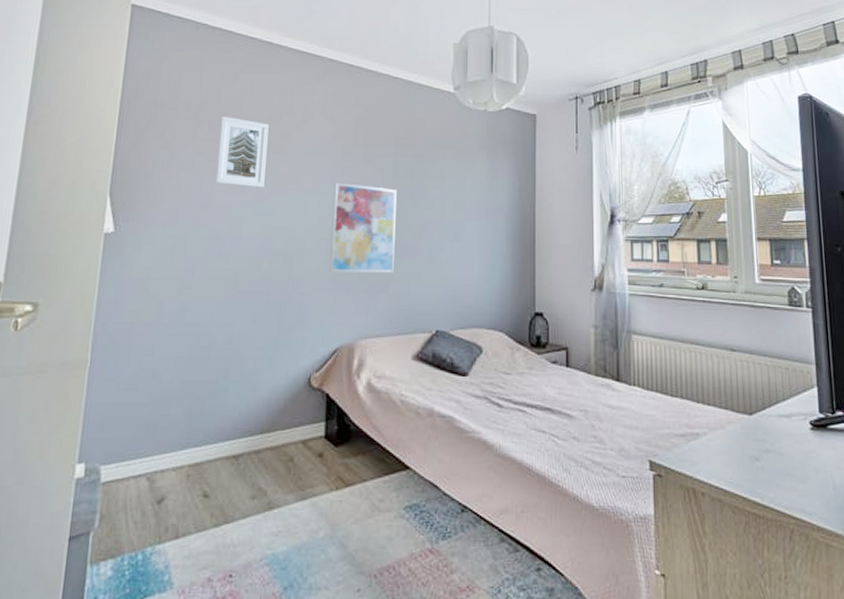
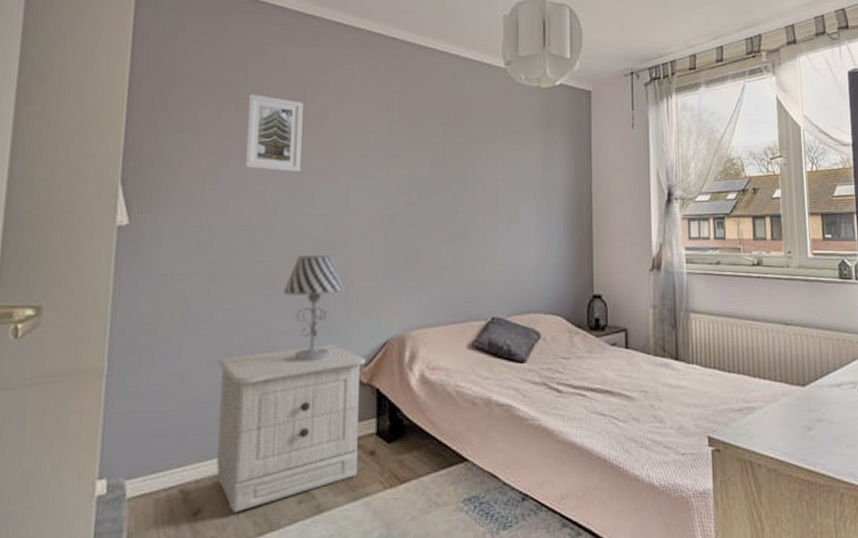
nightstand: none [180,348,317,504] -> present [216,343,366,513]
table lamp: none [244,264,301,365] -> present [283,254,345,363]
wall art: present [329,183,397,273] -> none [376,165,446,261]

